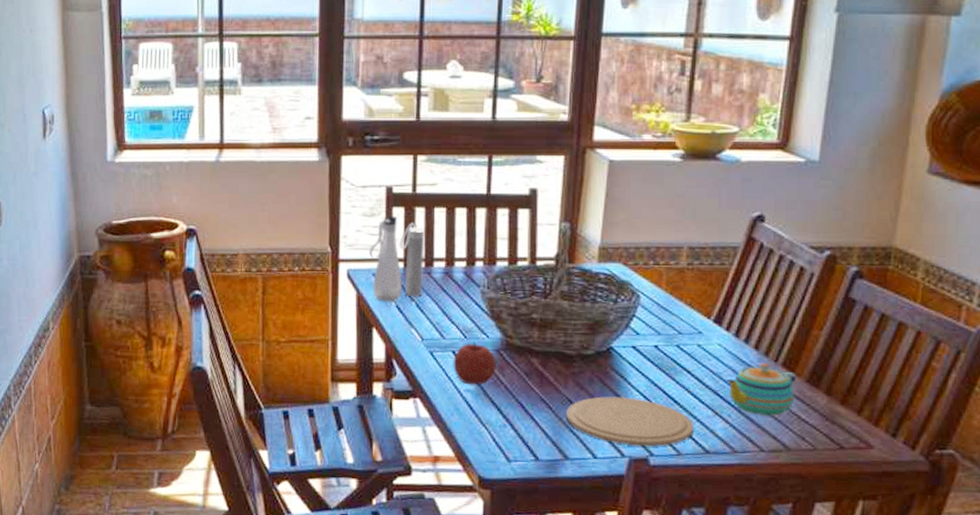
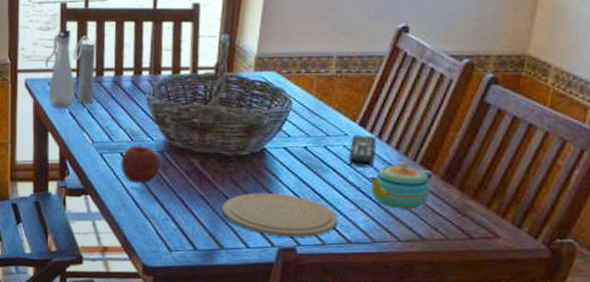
remote control: none [703,333,735,369] -> present [348,135,377,168]

